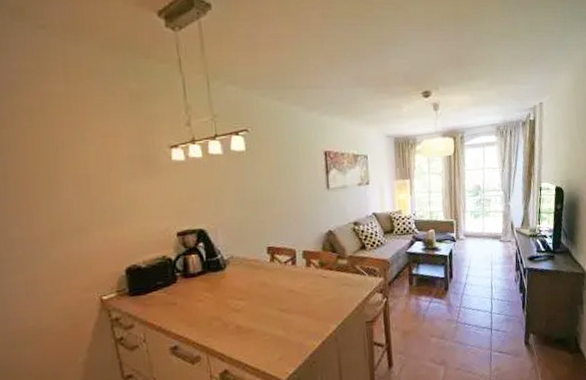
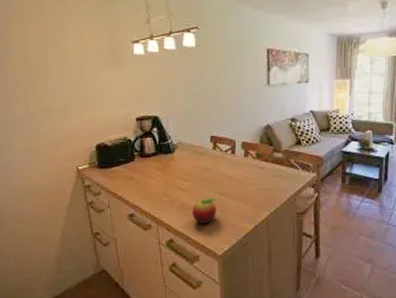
fruit: none [249,316,278,347] -> present [192,198,217,223]

